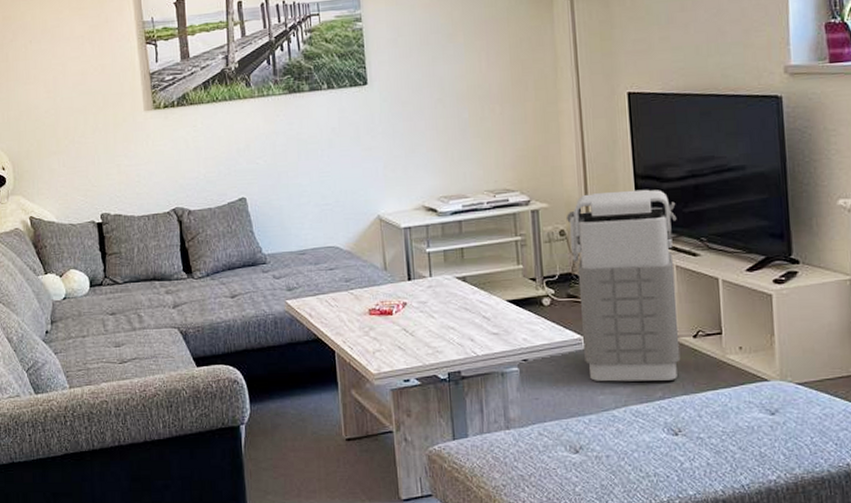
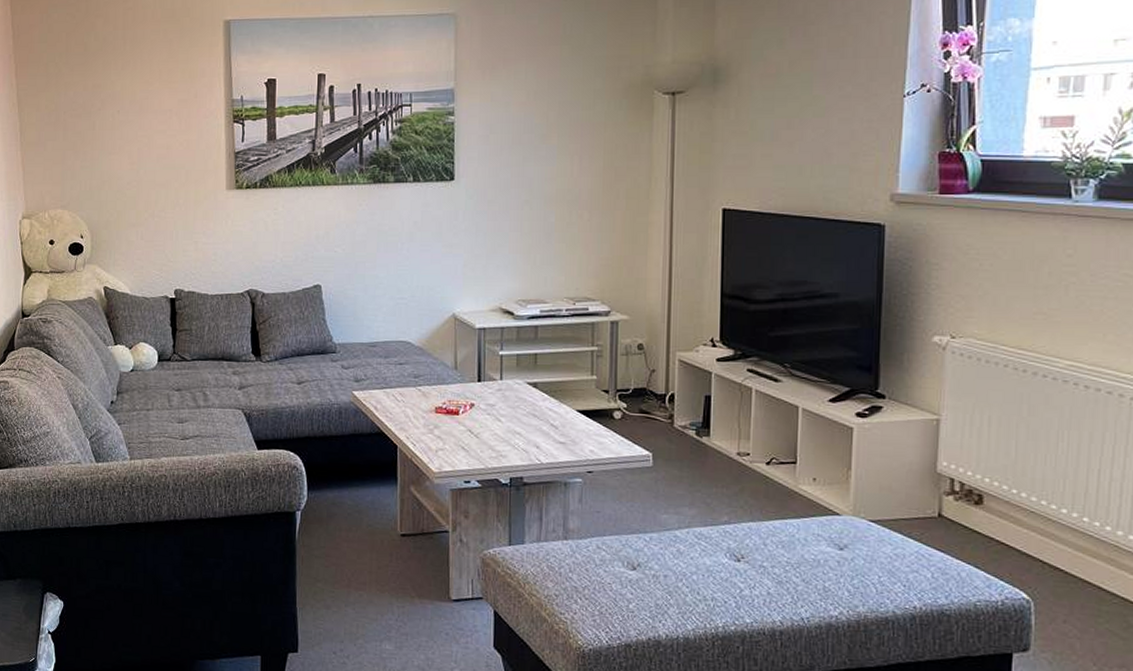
grenade: present [567,189,681,382] -> none [647,308,762,506]

